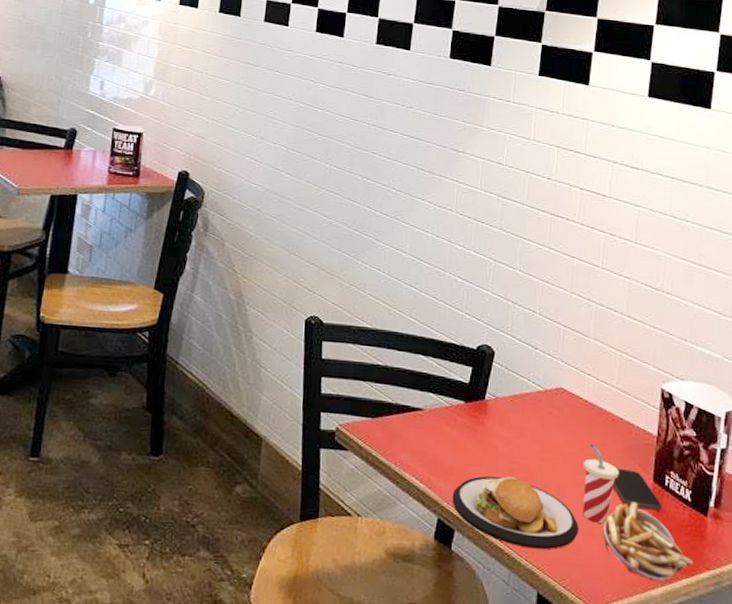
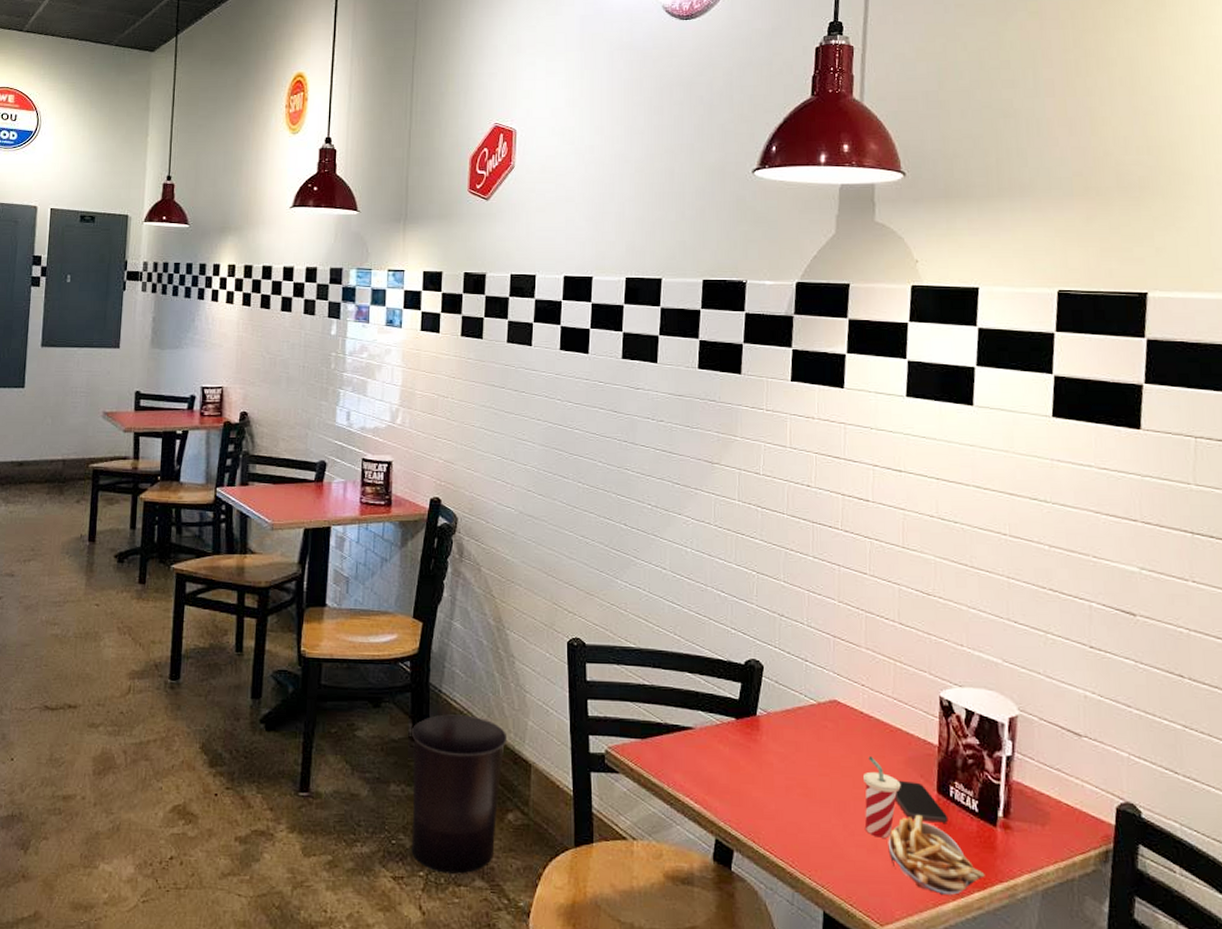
waste bin: none [138,386,241,544] -> present [411,714,508,874]
burger: present [452,476,579,550] -> none [729,793,862,867]

